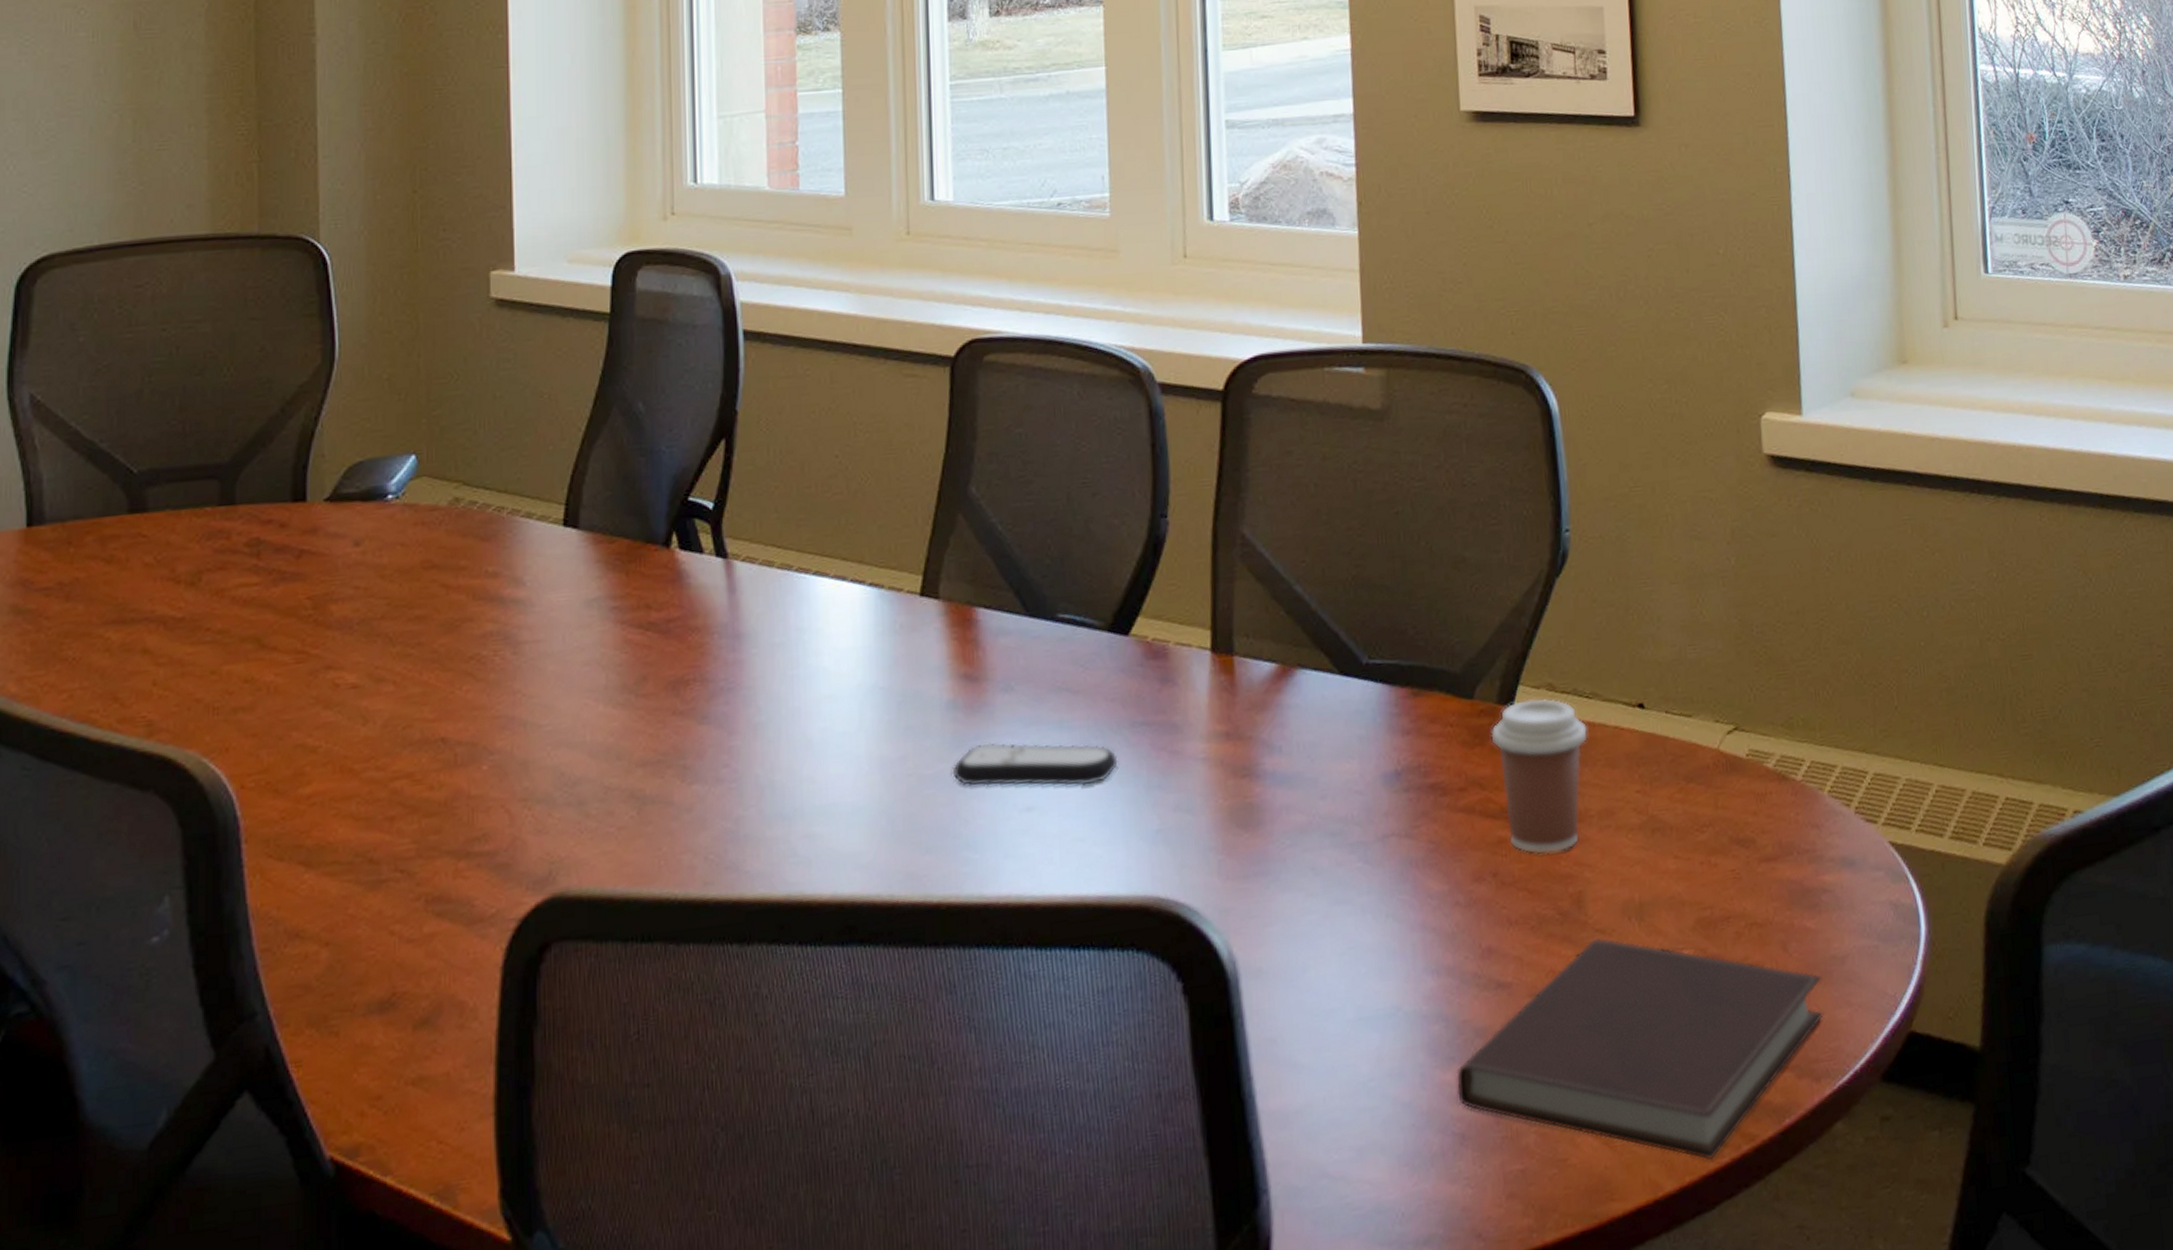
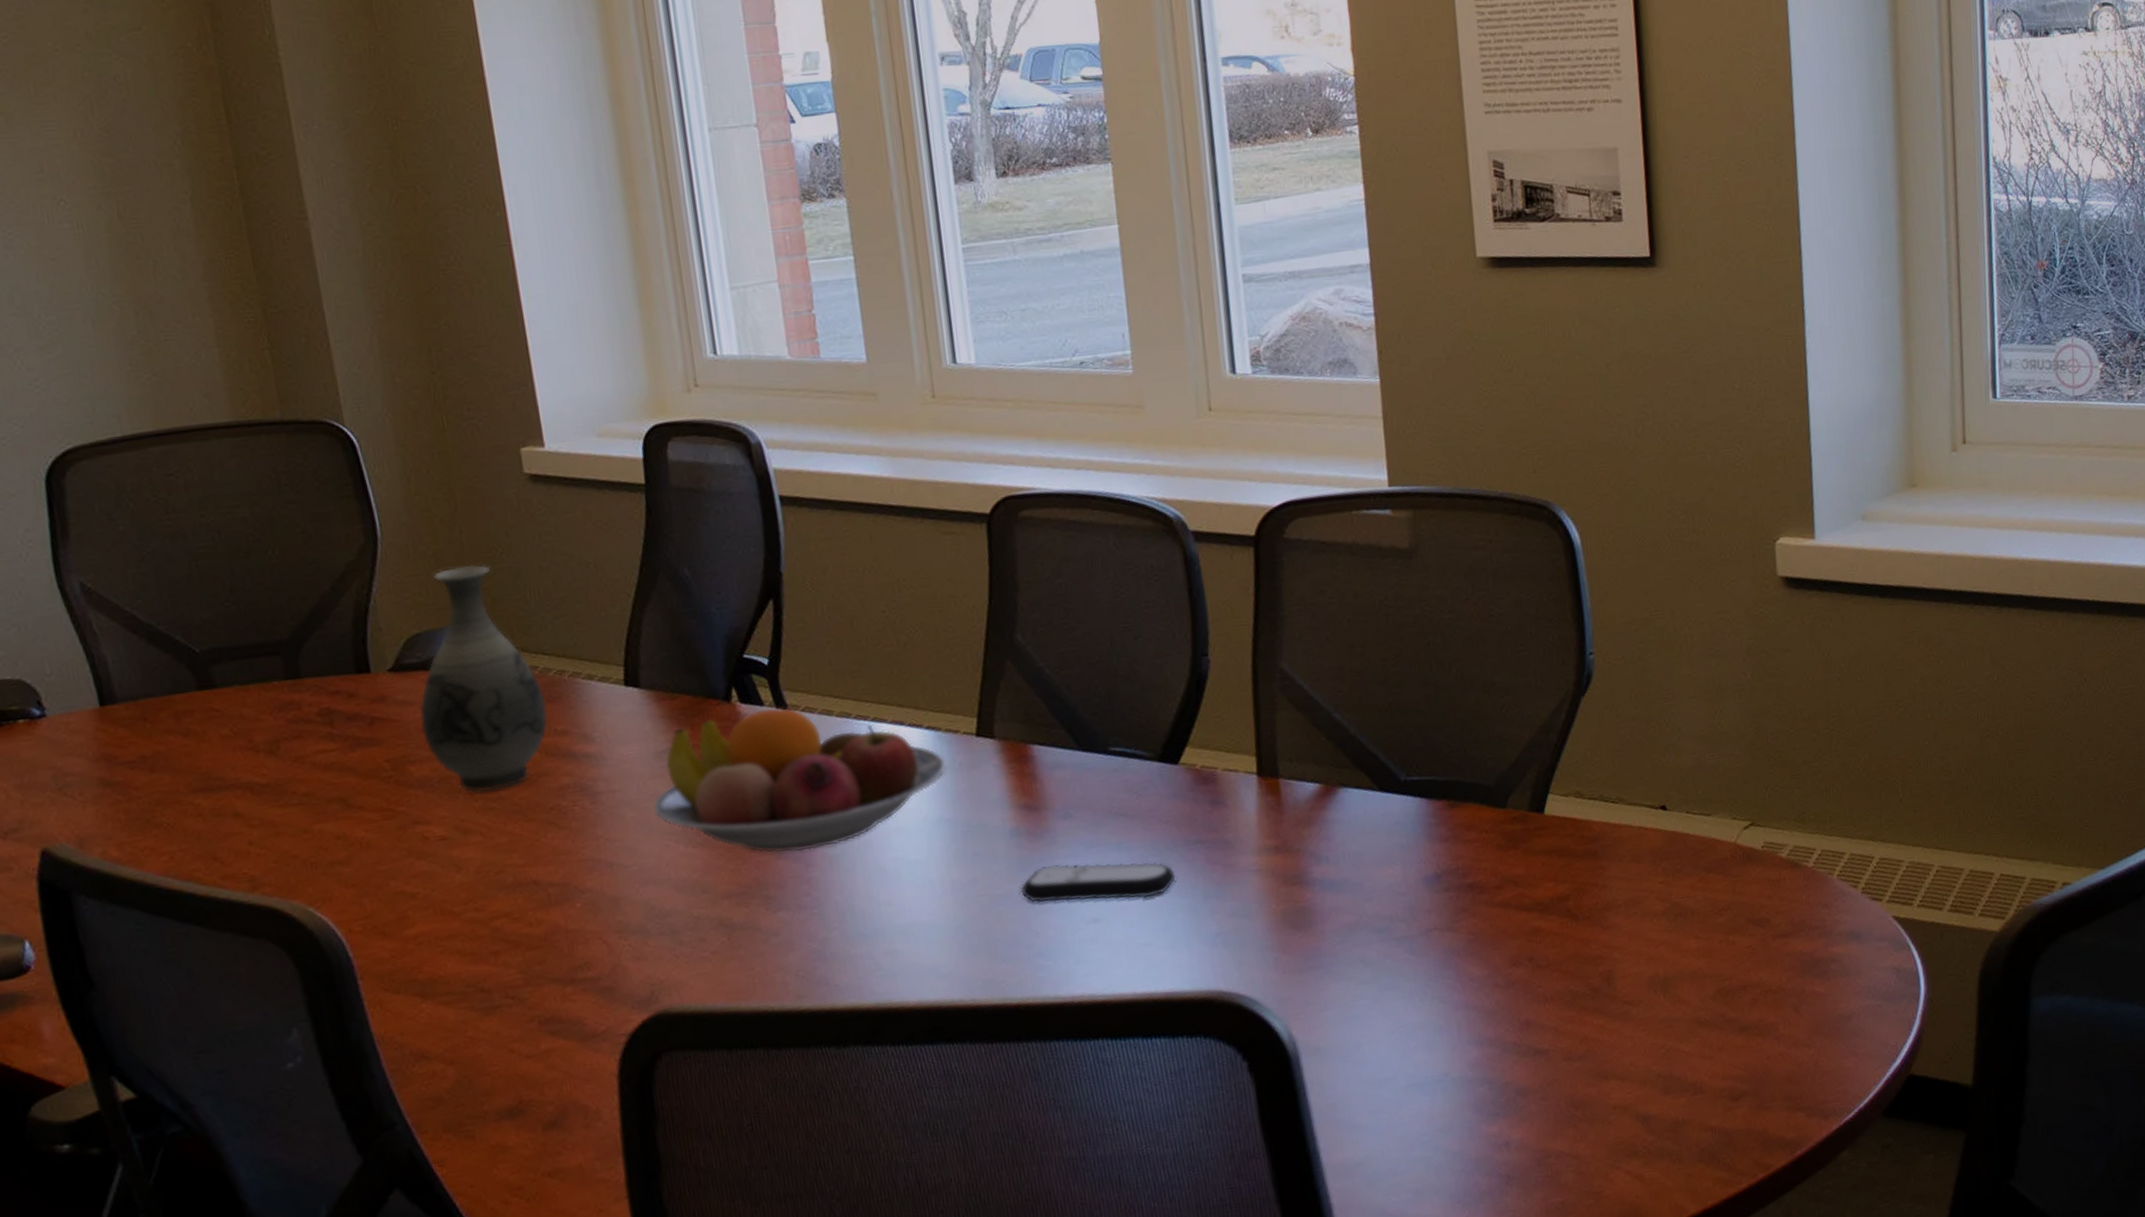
vase: none [348,391,480,638] -> present [419,564,549,793]
fruit bowl: none [575,556,888,718] -> present [652,707,948,853]
notebook: present [1456,938,1824,1161] -> none [1501,1008,1832,1188]
coffee cup: present [1491,698,1587,854] -> none [1523,804,1614,940]

